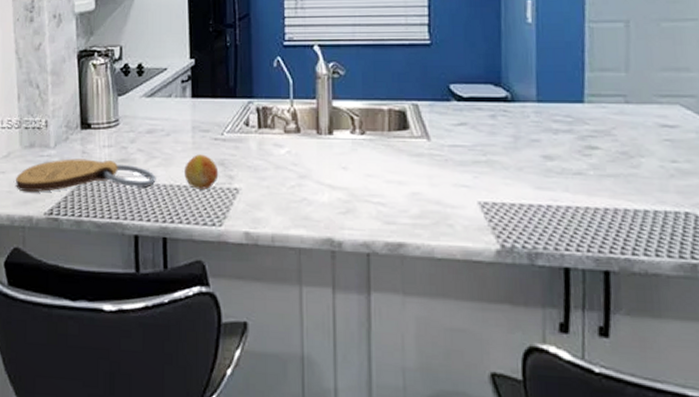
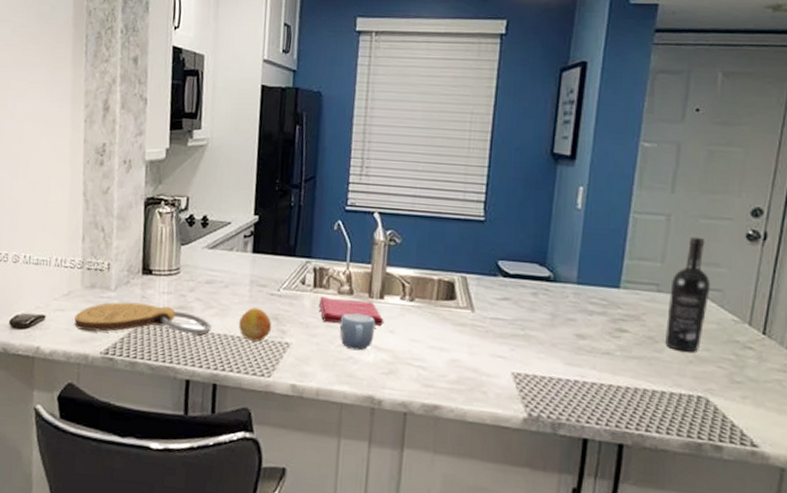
dish towel: none [265,137,336,164] -> present [318,297,384,326]
mug: none [289,152,327,191] -> present [339,313,376,351]
wine bottle: none [639,41,684,165] -> present [665,236,711,352]

